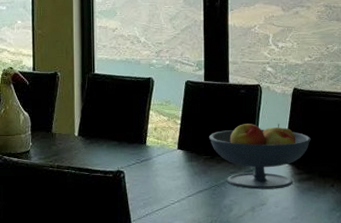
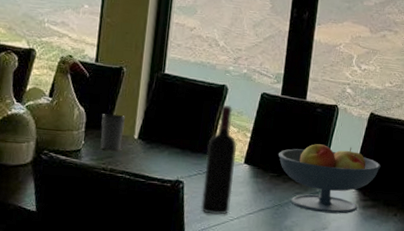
cup: none [44,115,65,149] -> present [100,113,125,151]
wine bottle: none [142,96,170,200] -> present [201,104,236,215]

